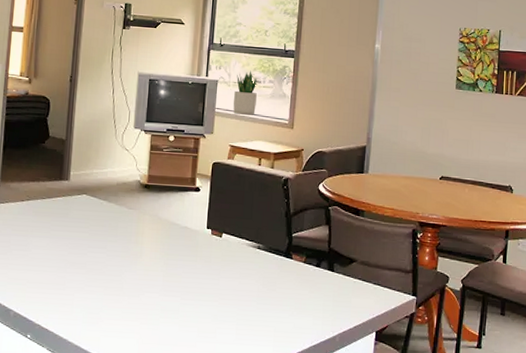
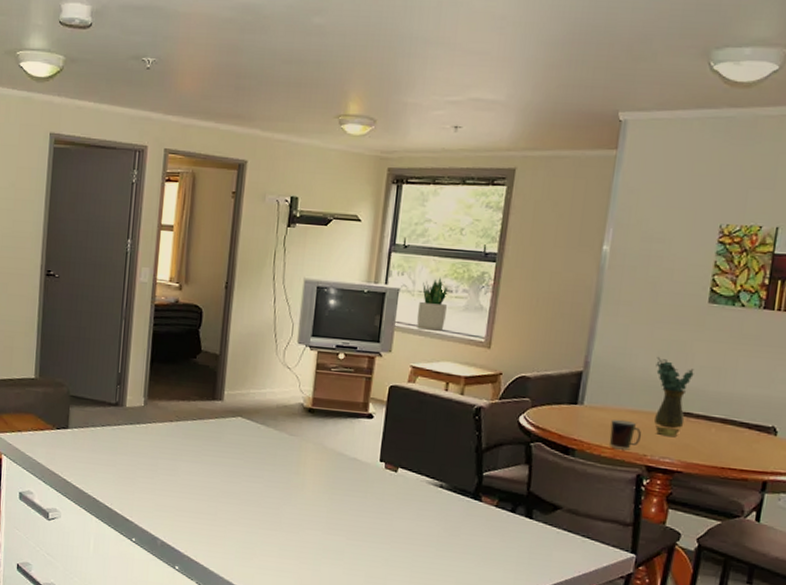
mug: none [389,184,414,210] -> present [609,419,642,450]
vase: none [421,133,449,198] -> present [653,357,694,438]

